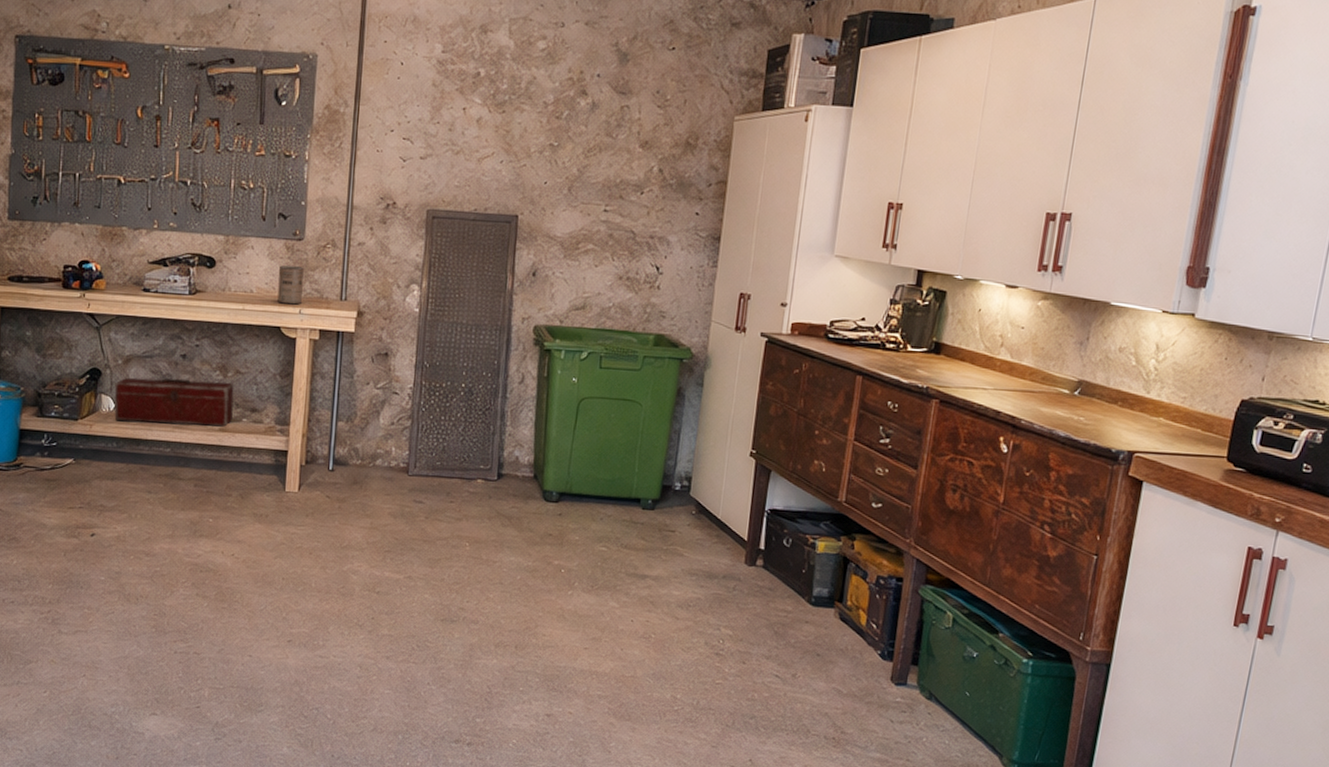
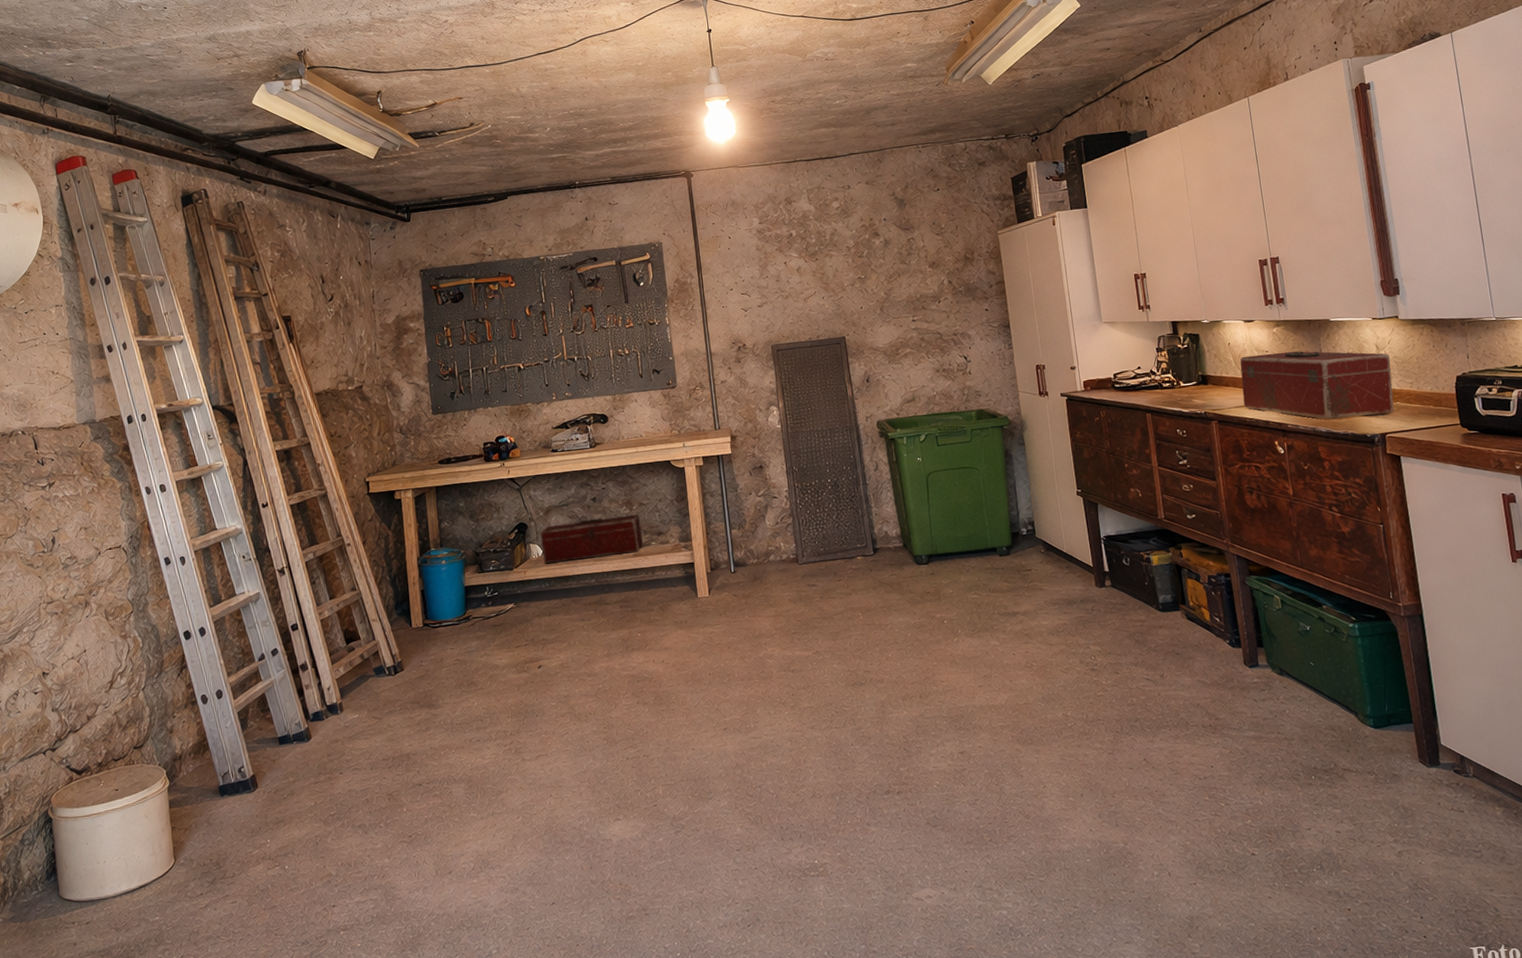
paint can: present [277,265,304,305] -> none [661,408,684,442]
toolbox: none [976,328,1169,430] -> present [1240,351,1394,420]

